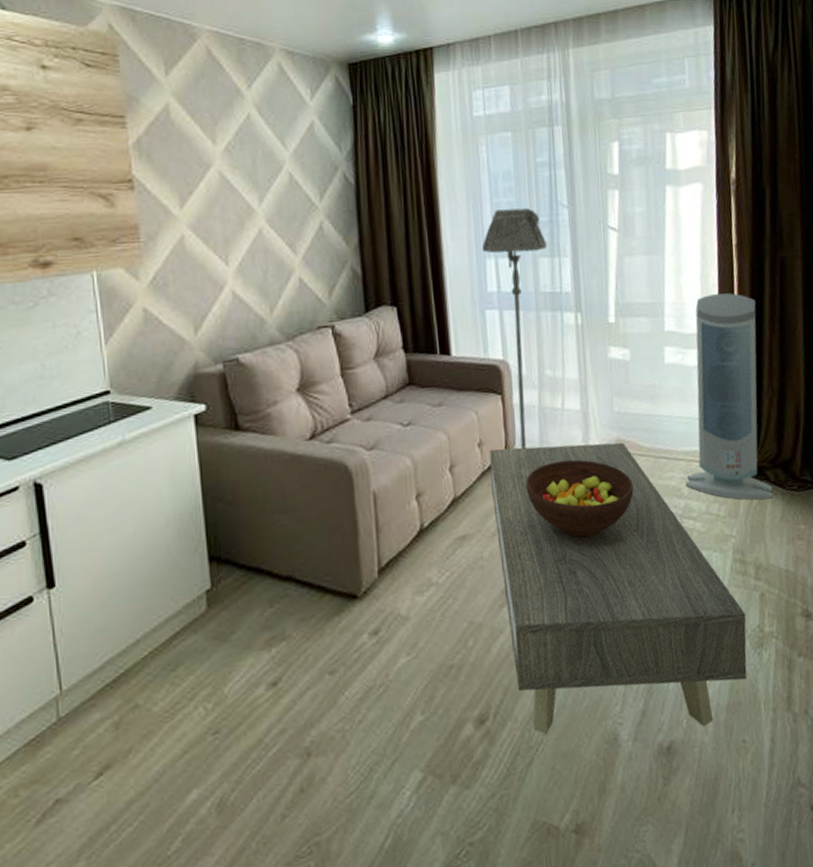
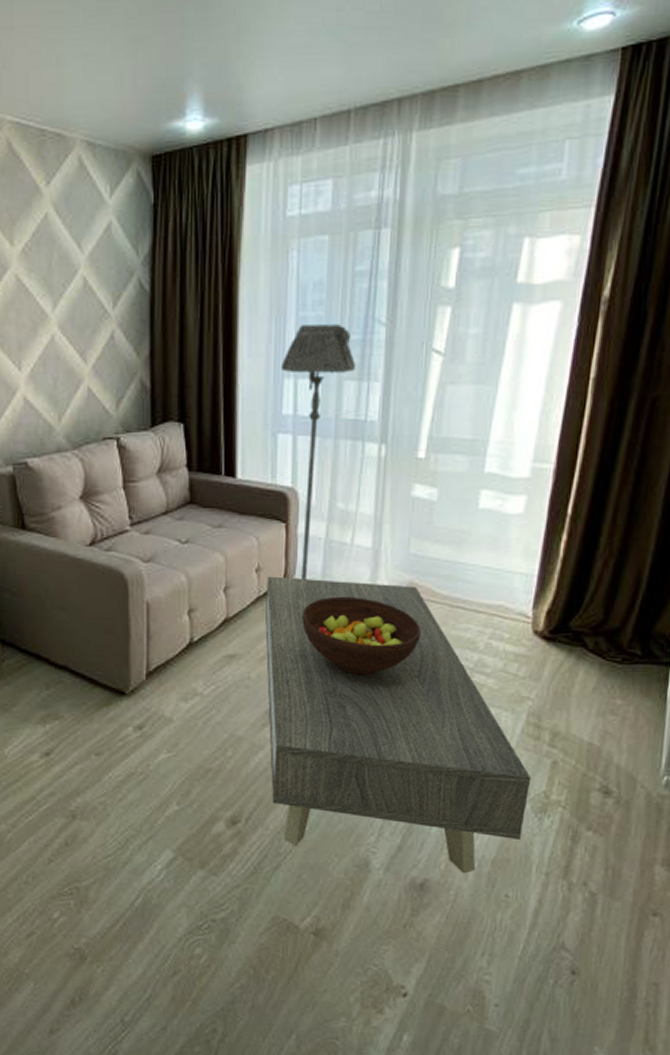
air purifier: present [685,292,773,500] -> none [482,434,608,667]

